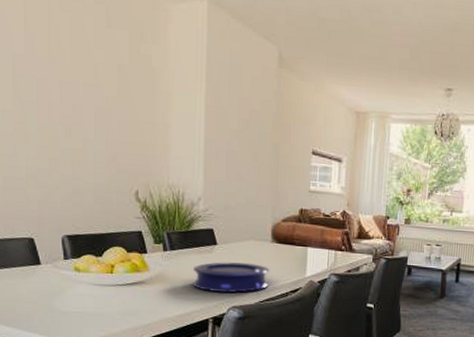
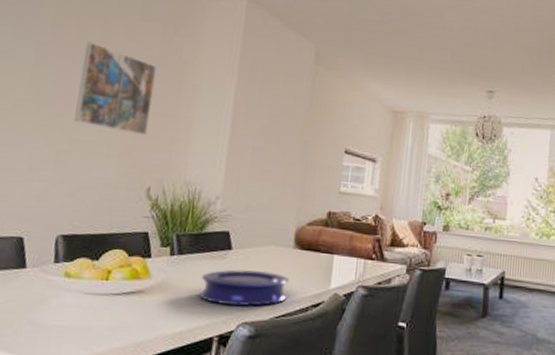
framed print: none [58,51,130,143] -> present [74,41,157,136]

